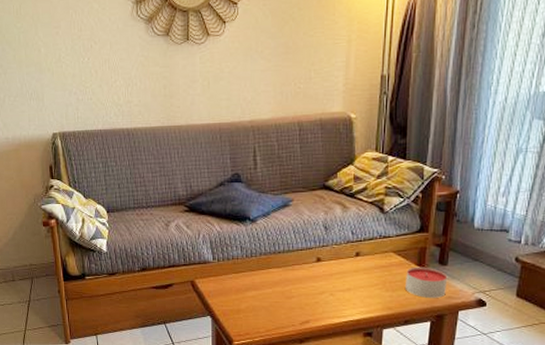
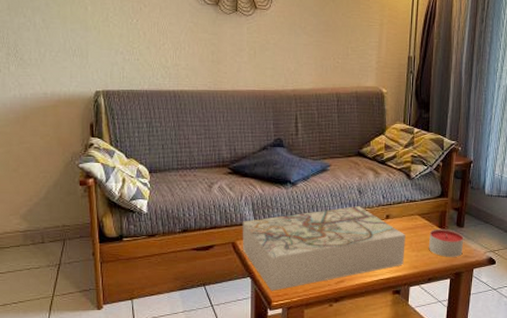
board game: none [200,243,378,330] -> present [242,206,406,291]

